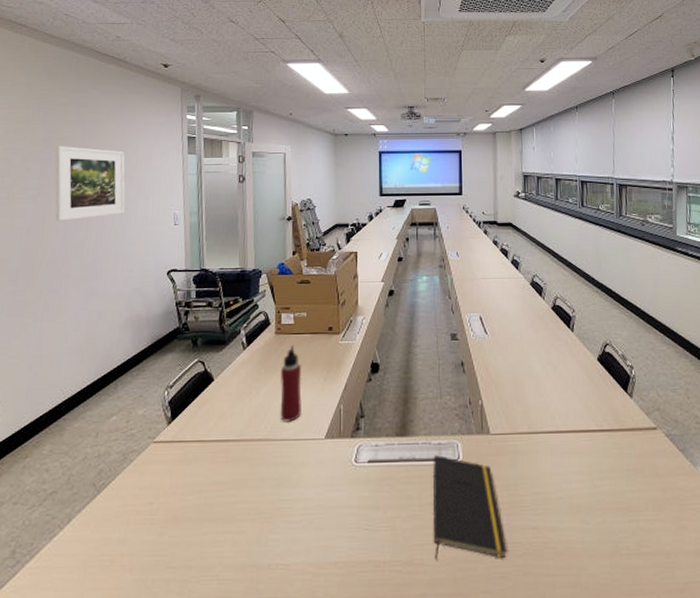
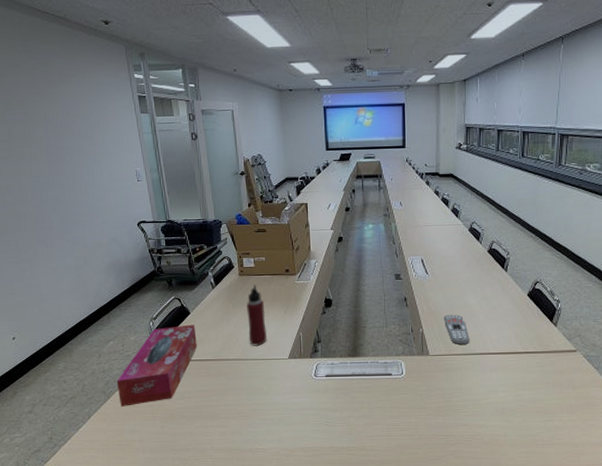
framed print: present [55,145,126,221] -> none [17,107,91,179]
tissue box: none [111,394,218,505] -> present [116,324,197,406]
notepad: present [432,455,507,560] -> none [380,371,442,447]
remote control: none [505,383,536,422] -> present [443,314,470,345]

